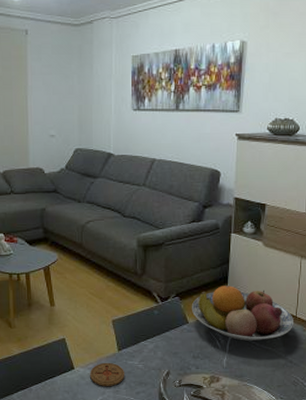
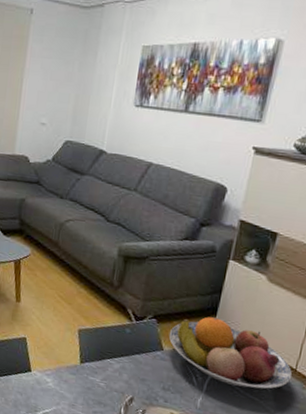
coaster: present [90,362,124,386] -> none [46,371,84,399]

